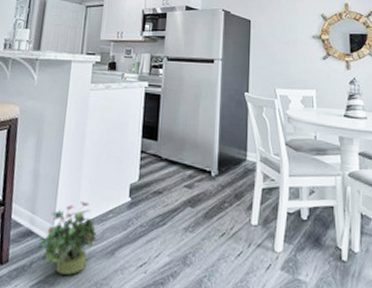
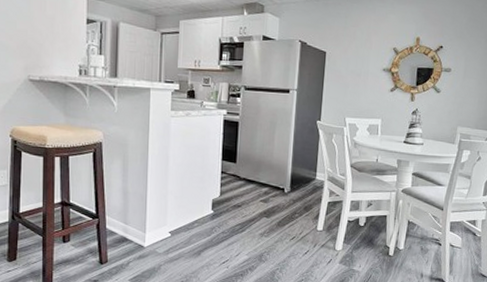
potted plant: present [36,201,98,275] -> none [132,214,185,271]

